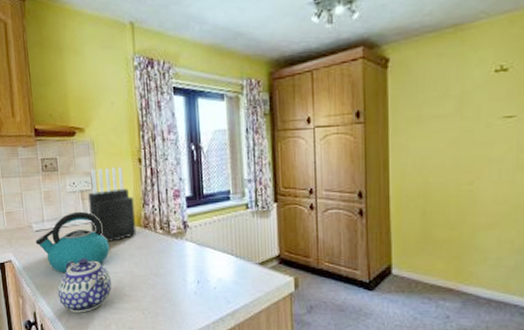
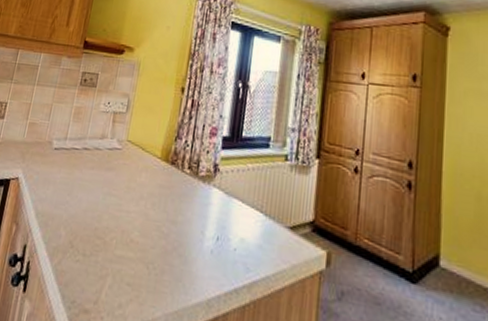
kettle: present [35,211,110,273] -> none [51,134,130,203]
teapot: present [57,258,112,313] -> none [57,187,122,256]
knife block: present [88,166,137,243] -> none [114,90,168,175]

